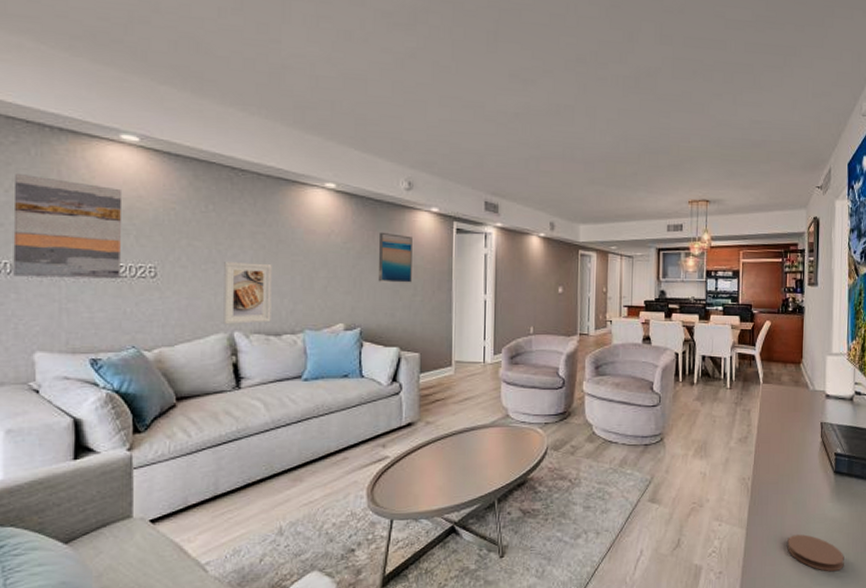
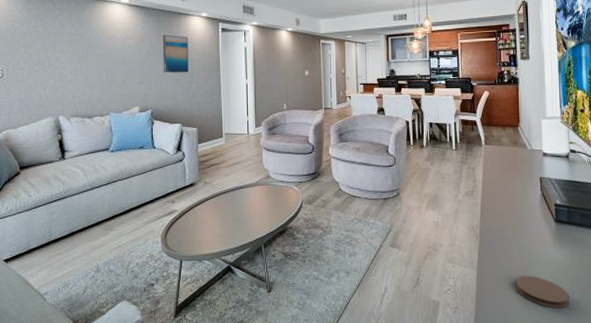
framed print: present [223,262,272,325] -> none [50,63,85,111]

